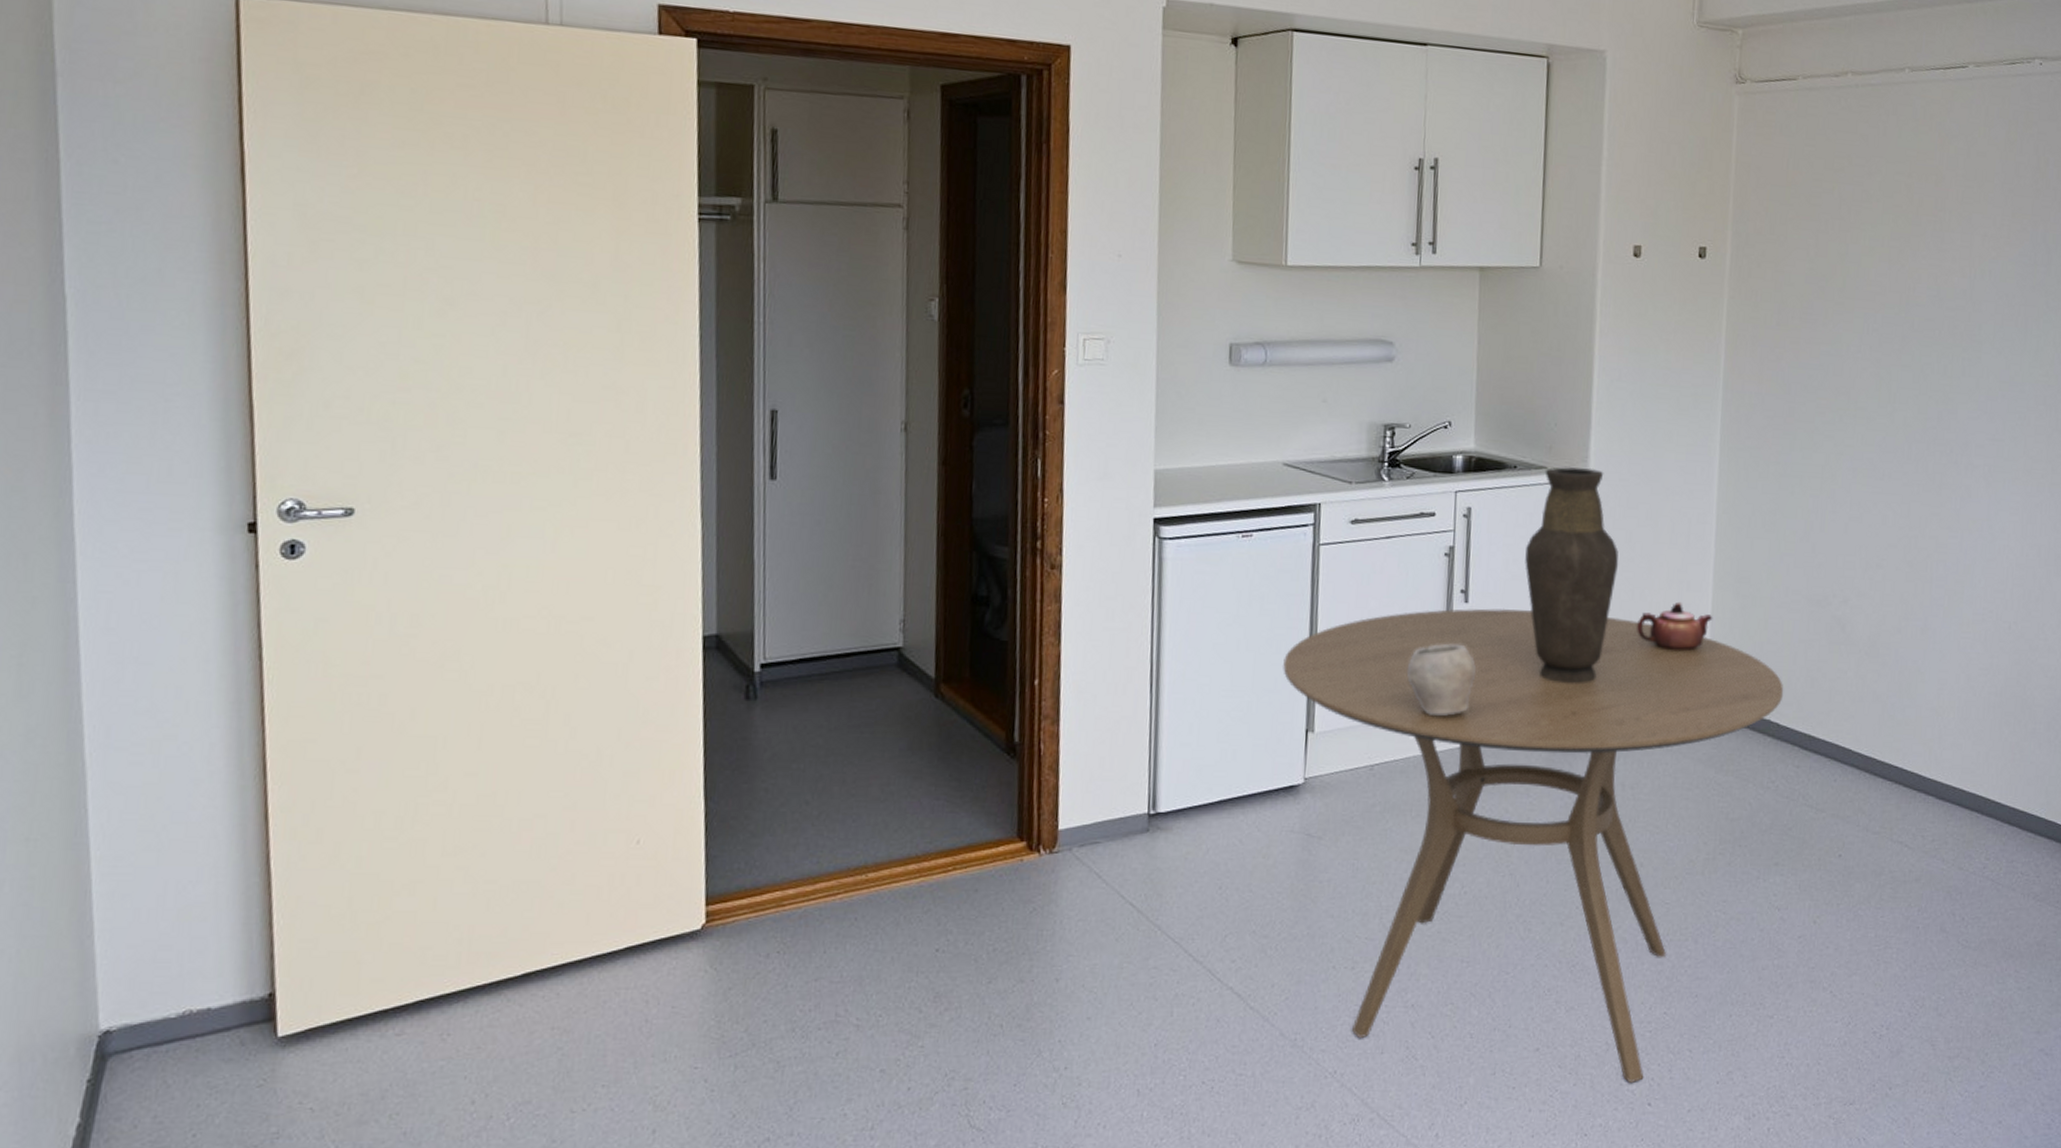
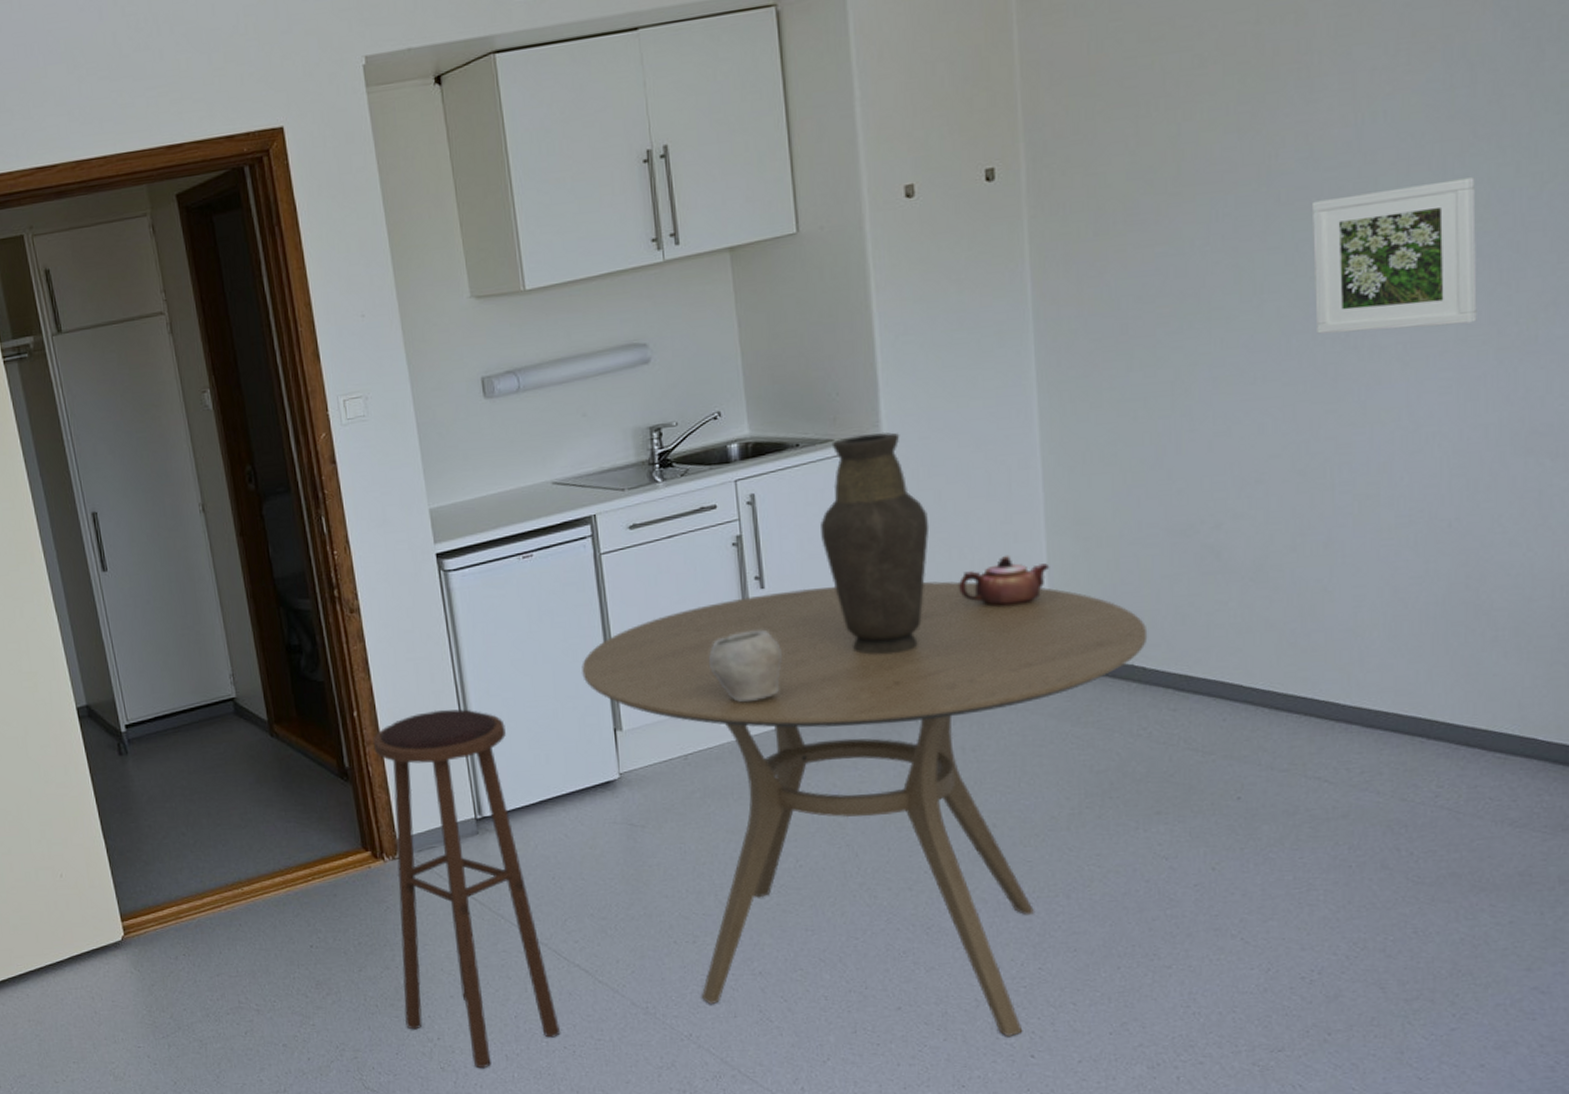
stool: none [1031,688,1202,1106] -> present [373,709,561,1069]
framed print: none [1930,333,2045,458] -> present [1313,177,1477,334]

